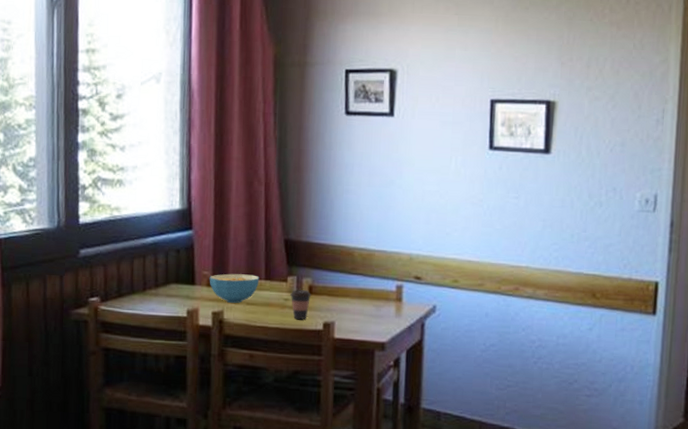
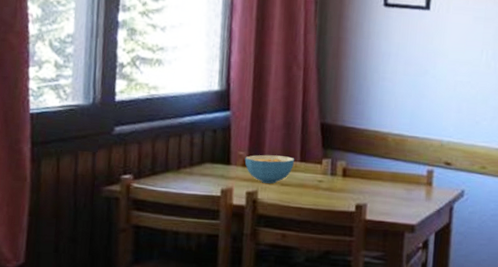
coffee cup: present [290,290,312,319] -> none [324,172,345,201]

